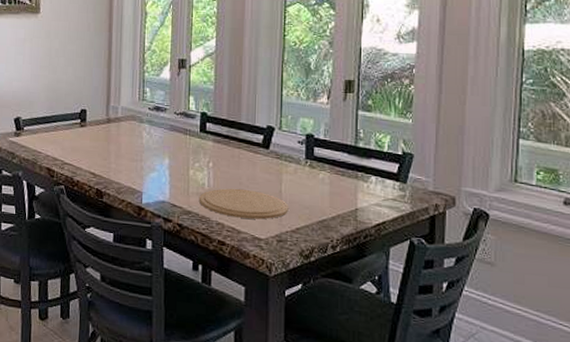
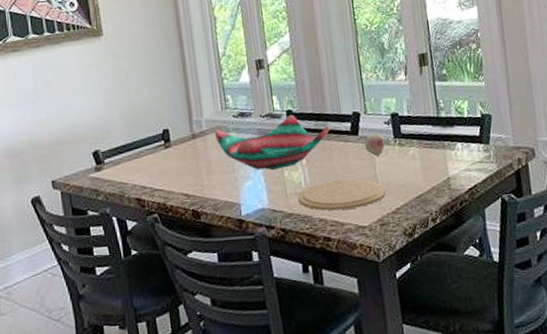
decorative bowl: none [129,118,242,167] -> present [215,115,330,170]
fruit: none [274,150,296,174] -> present [364,133,386,157]

